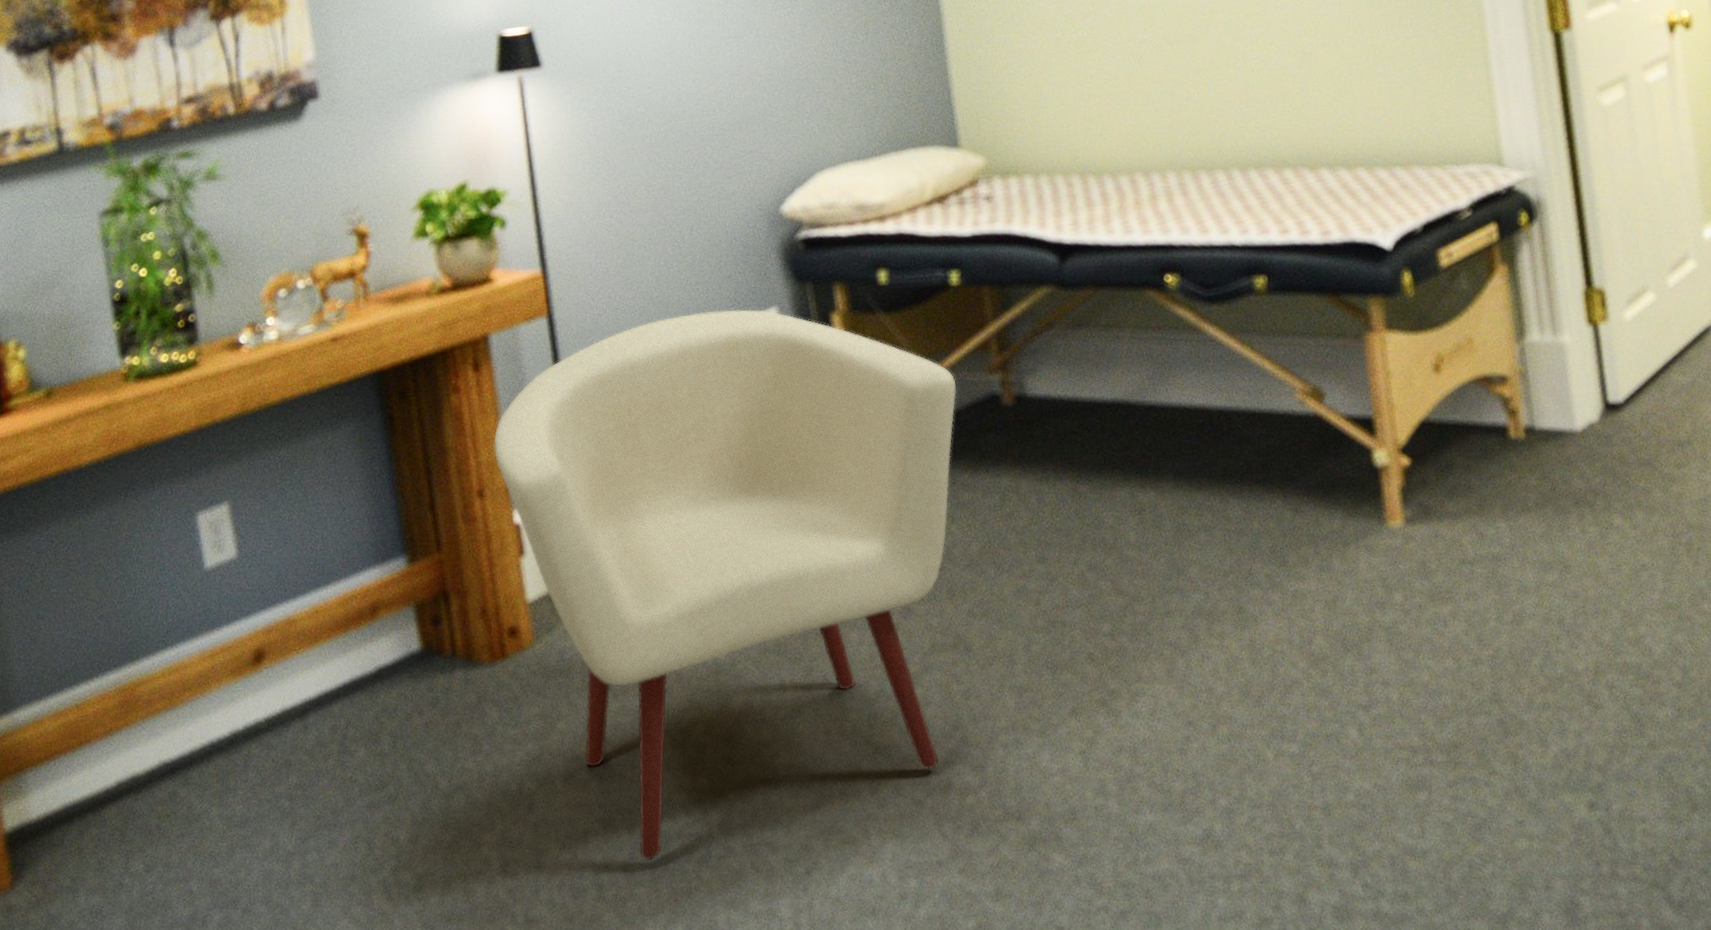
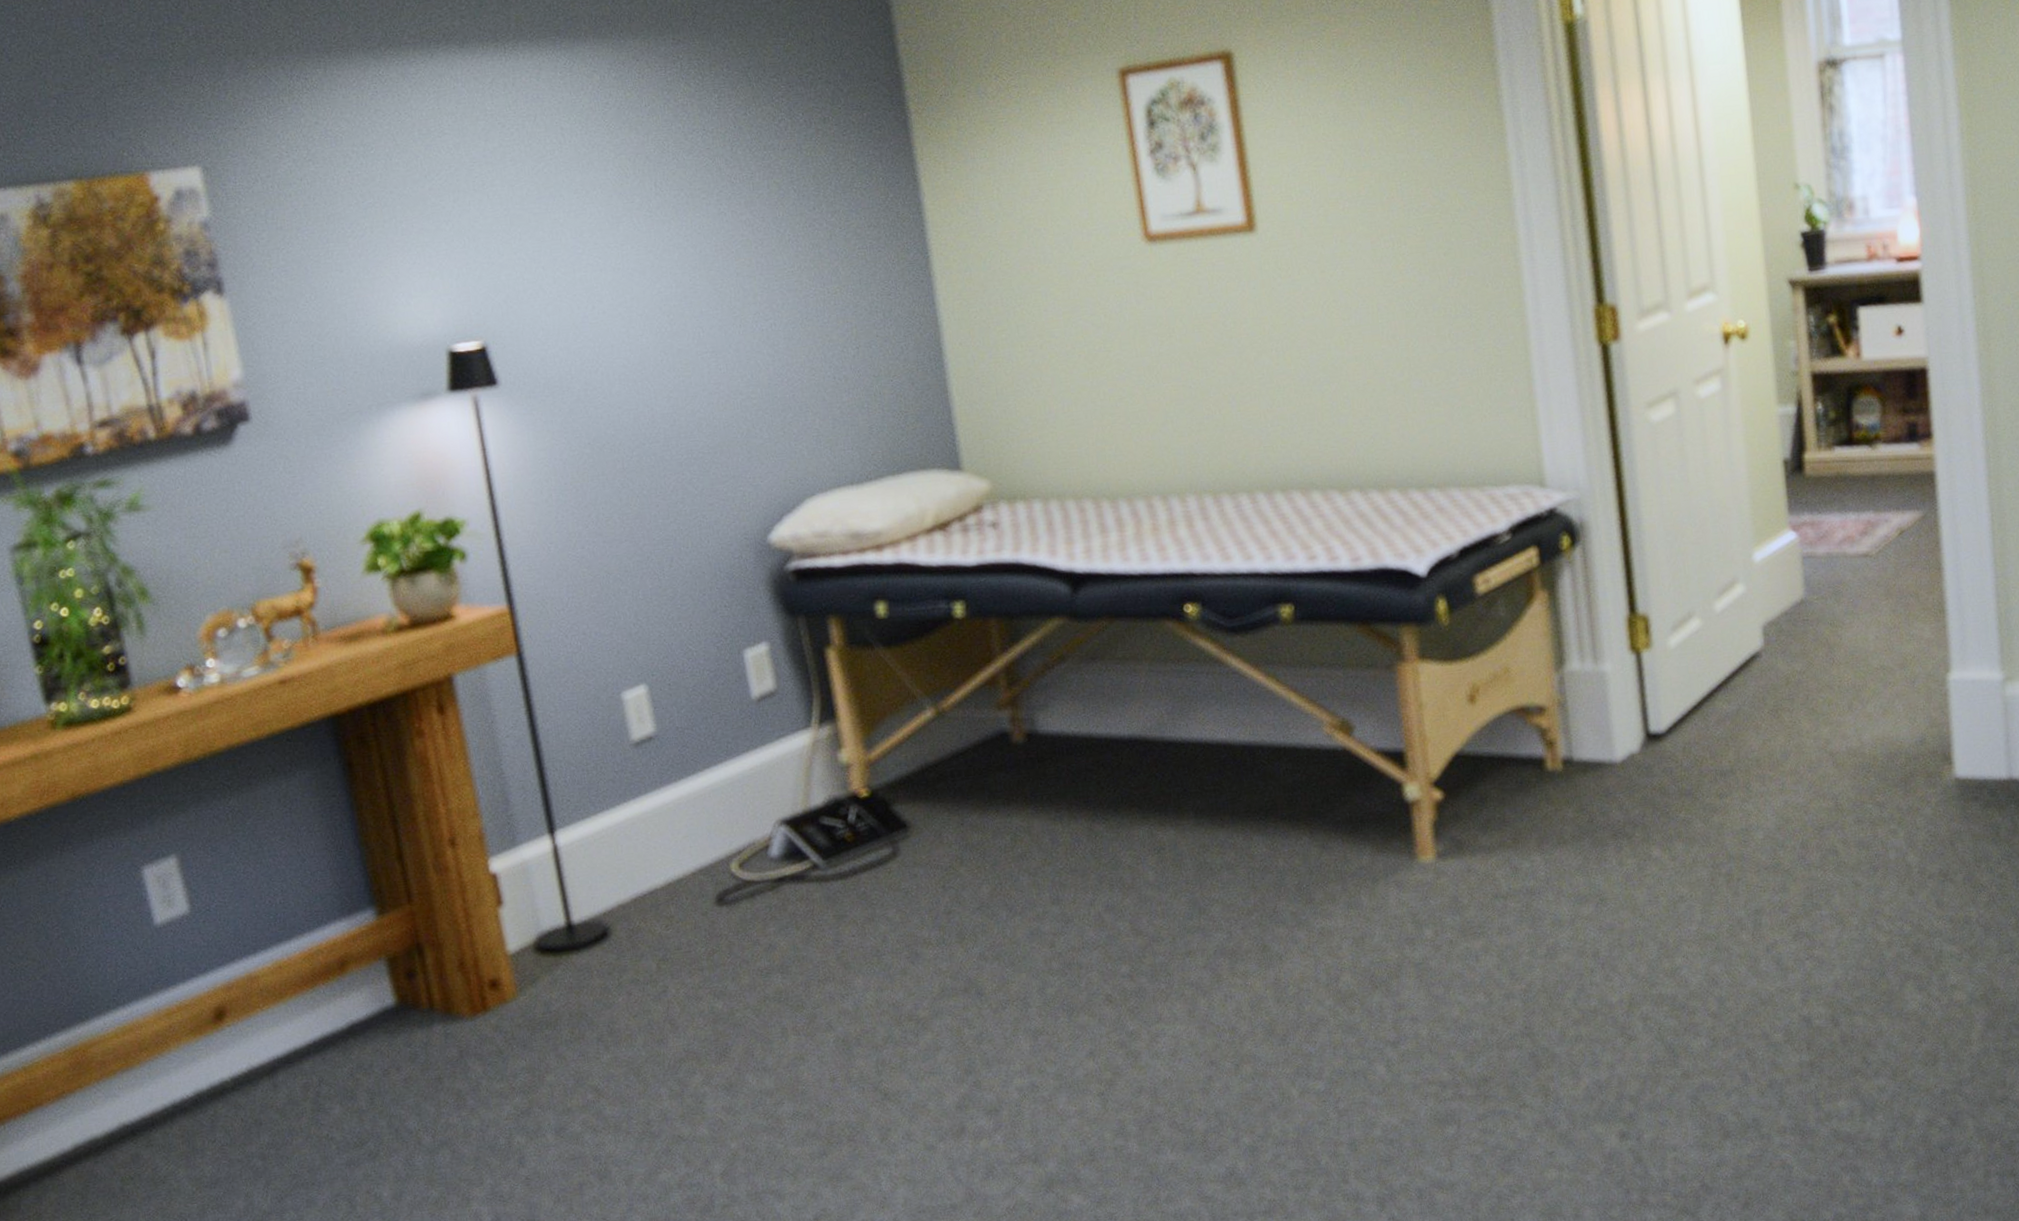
armchair: present [493,309,957,862] -> none [463,645,963,1212]

